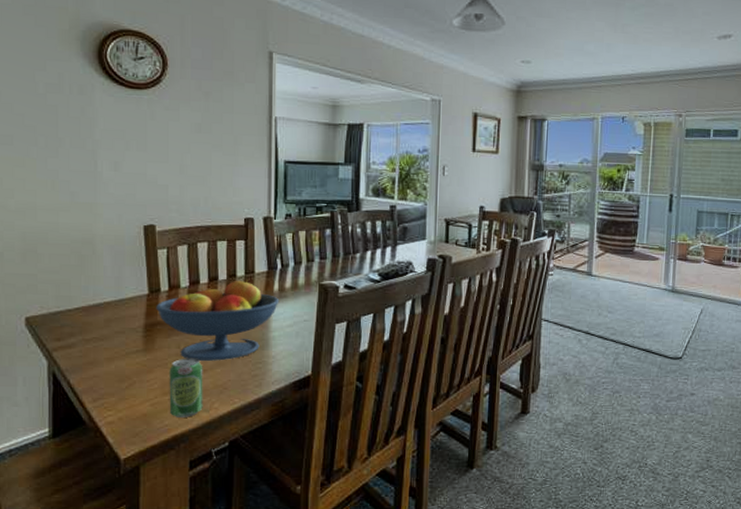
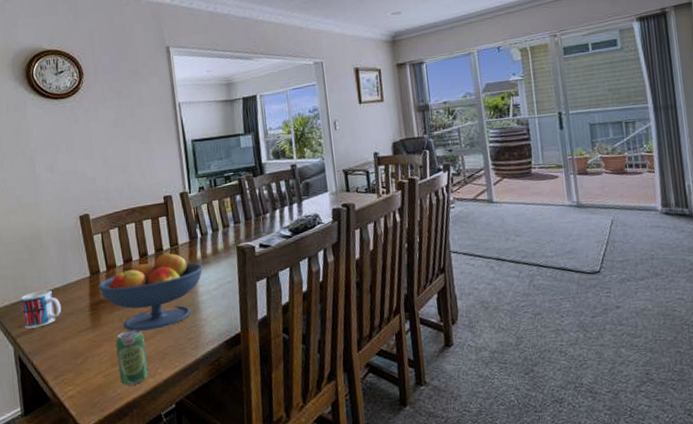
mug: none [63,302,110,343] -> present [21,290,62,329]

